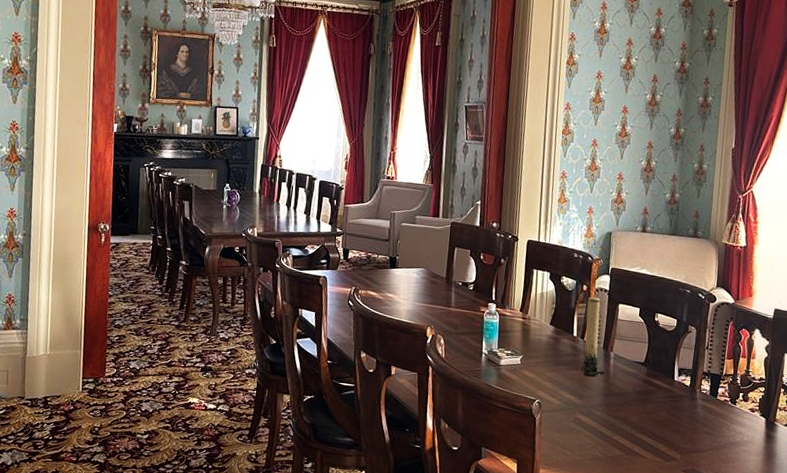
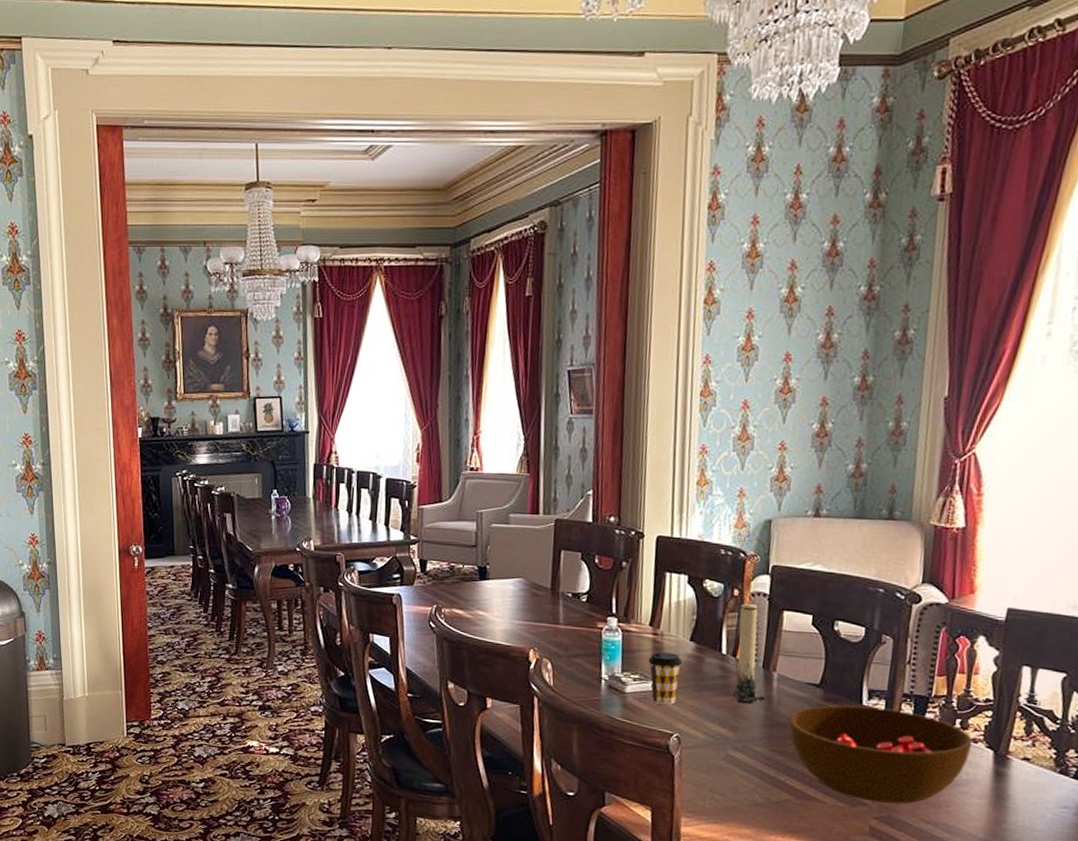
coffee cup: none [518,333,544,376] -> present [648,652,683,705]
bowl: none [621,379,751,460] -> present [788,705,972,804]

